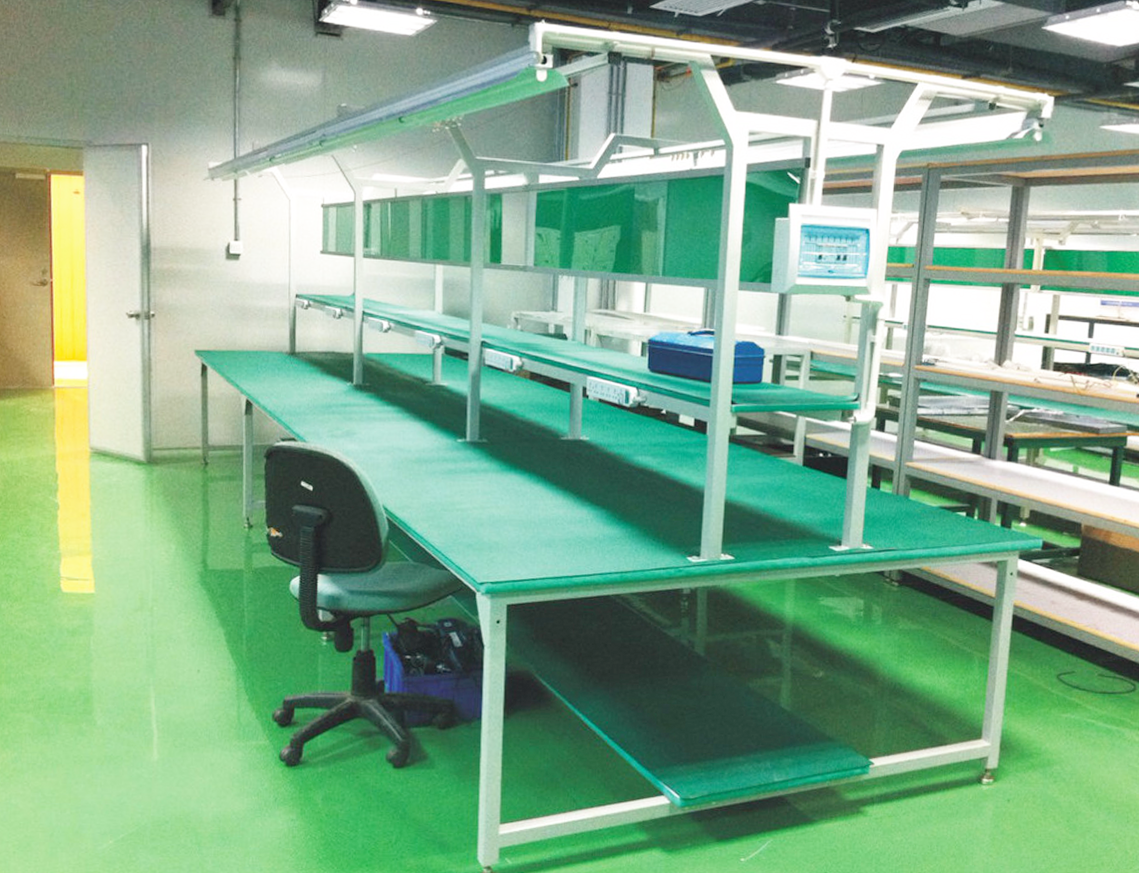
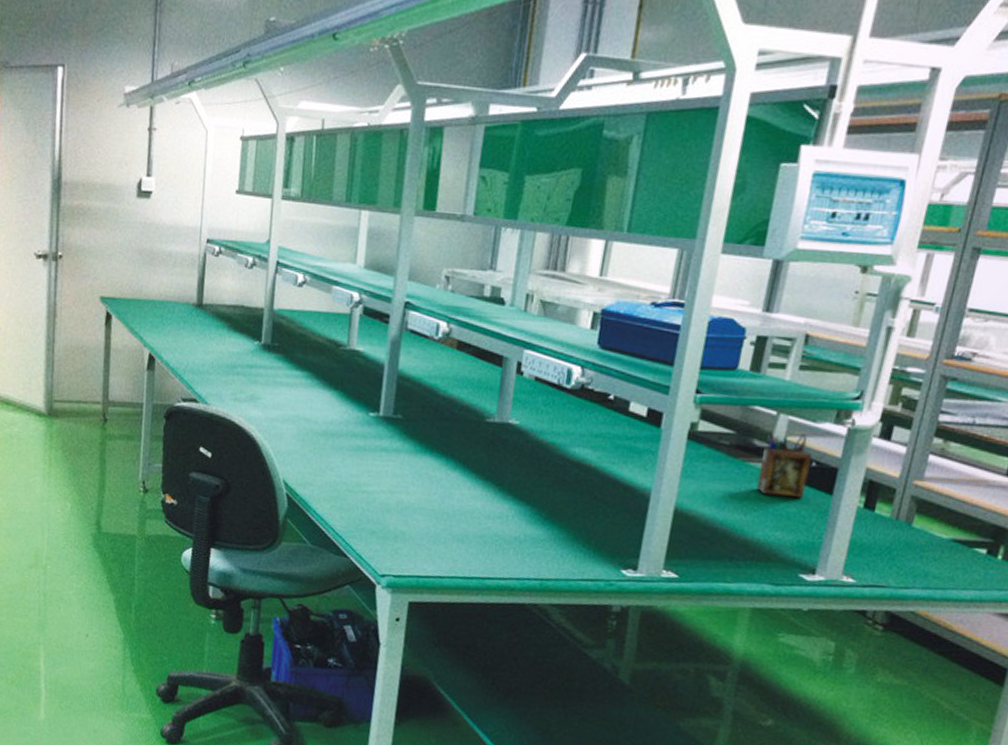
desk organizer: none [787,431,828,484] -> present [756,431,812,499]

